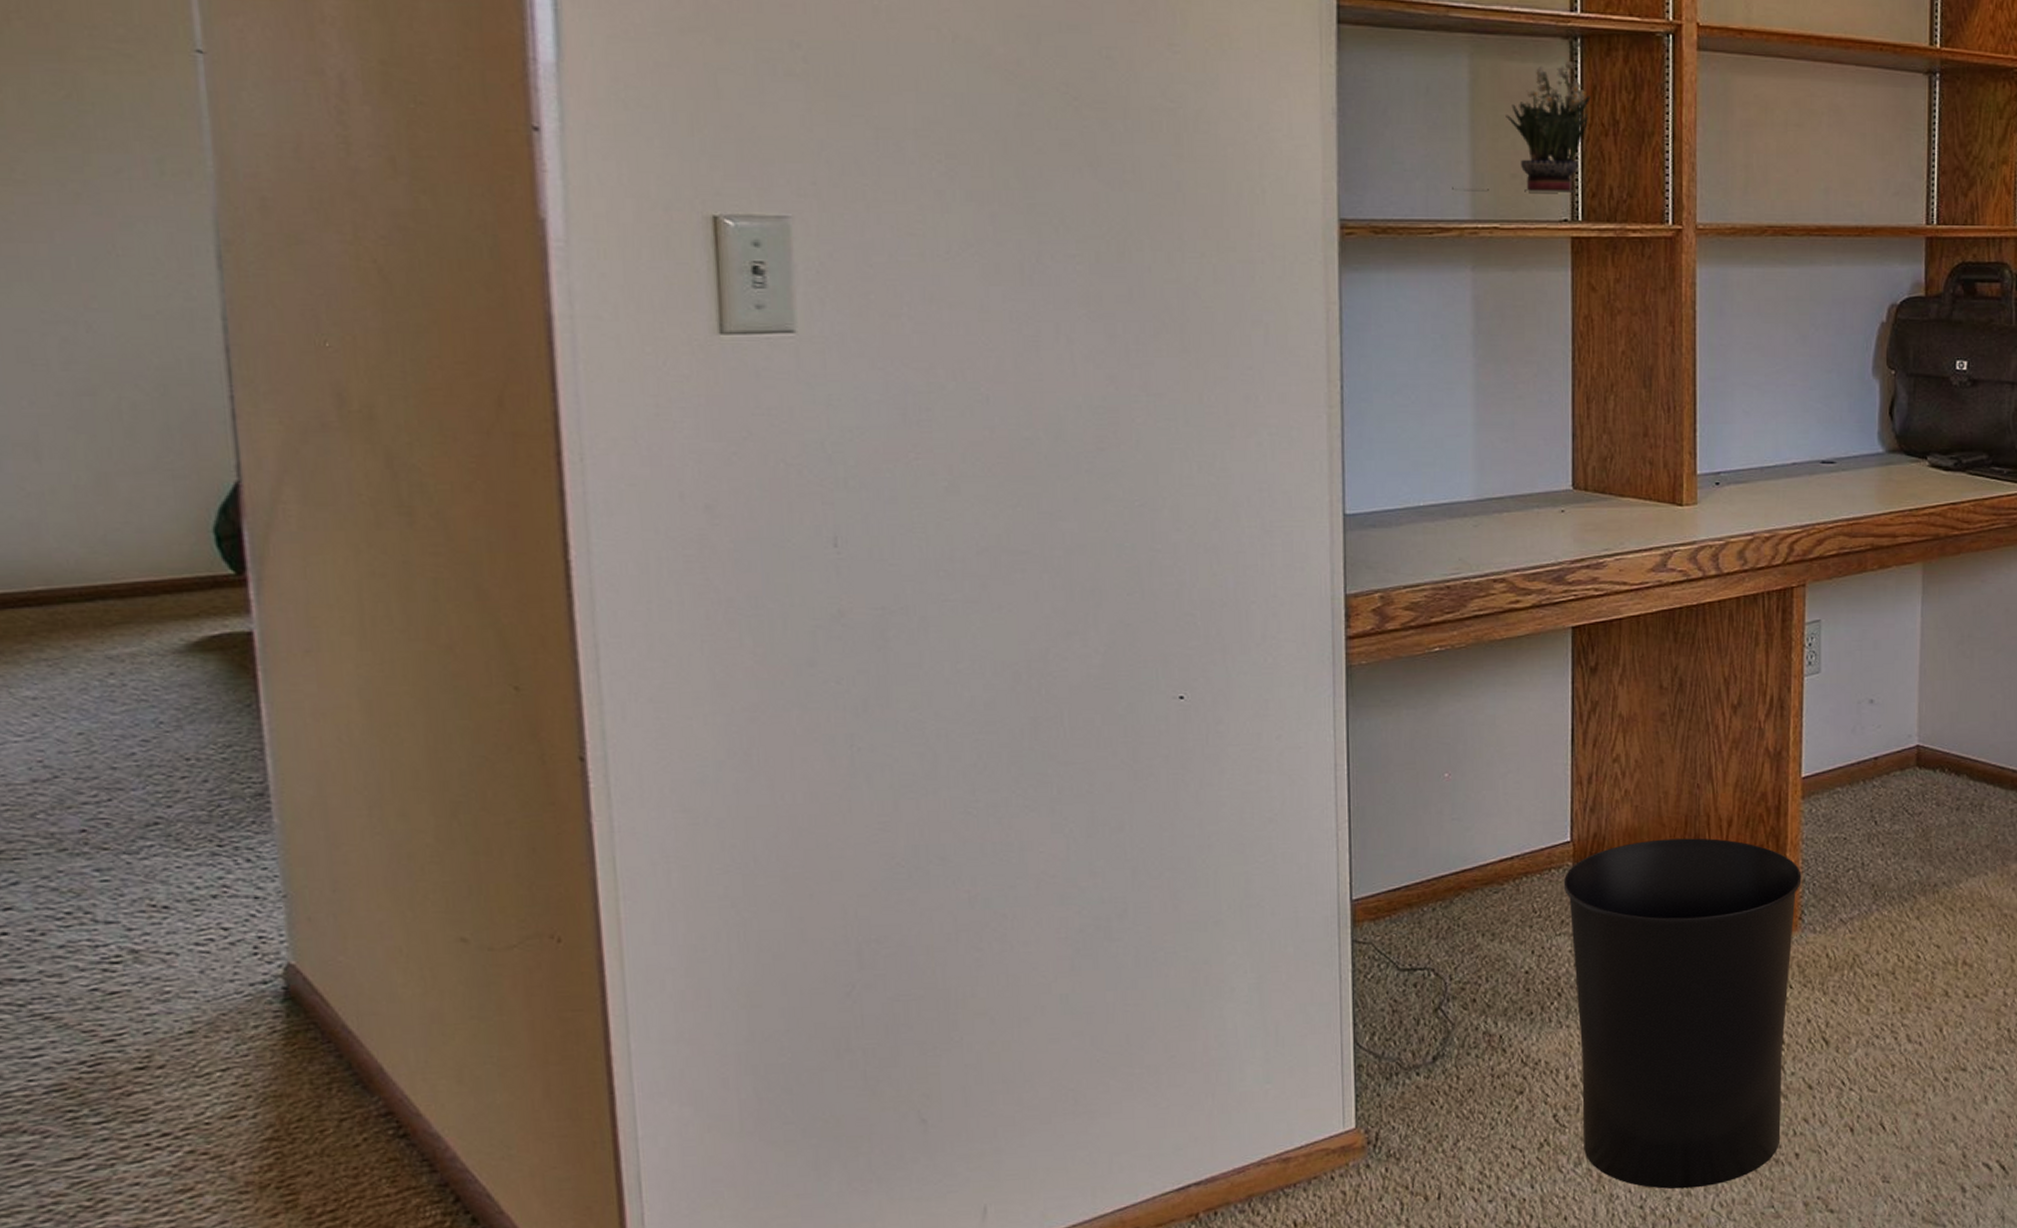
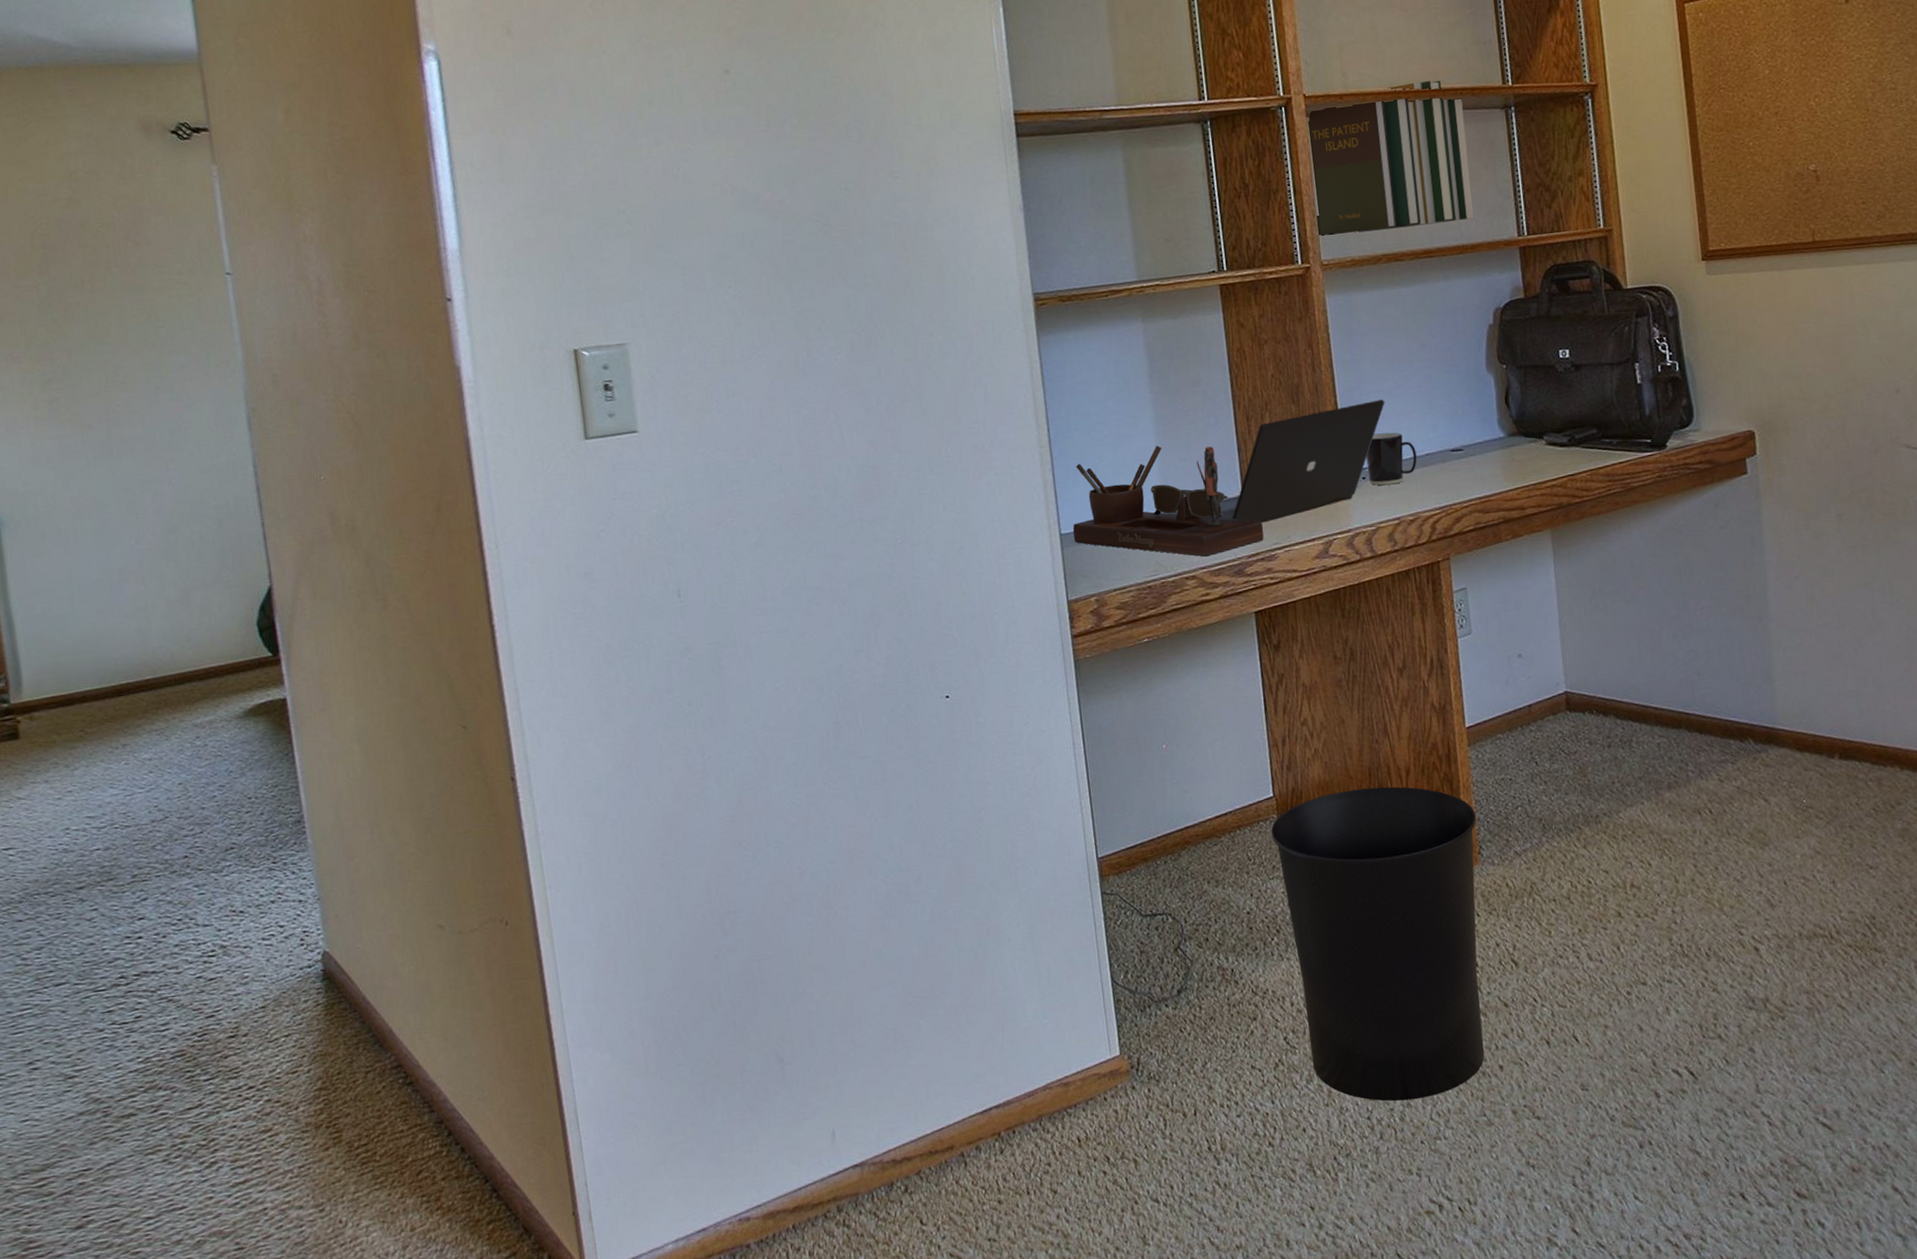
desk organizer: none [1359,420,1592,557] -> present [1072,445,1264,557]
potted flower: present [1452,62,1591,193] -> none [1119,141,1223,258]
laptop: none [1481,395,1752,524] -> present [1169,399,1385,523]
books: none [1694,28,1881,198] -> present [1308,80,1475,236]
mug: none [1723,434,1781,495] -> present [1366,432,1417,486]

